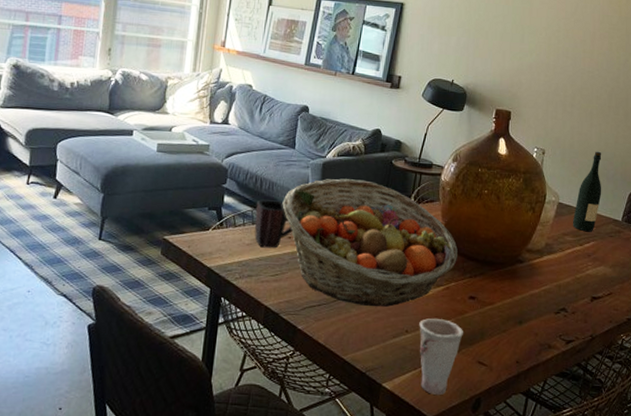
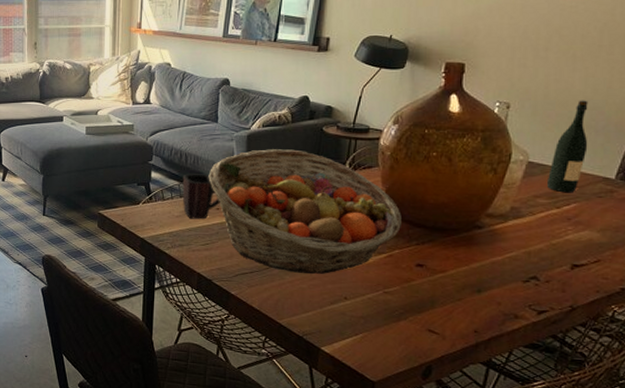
cup: present [419,319,463,396] -> none [359,286,410,362]

